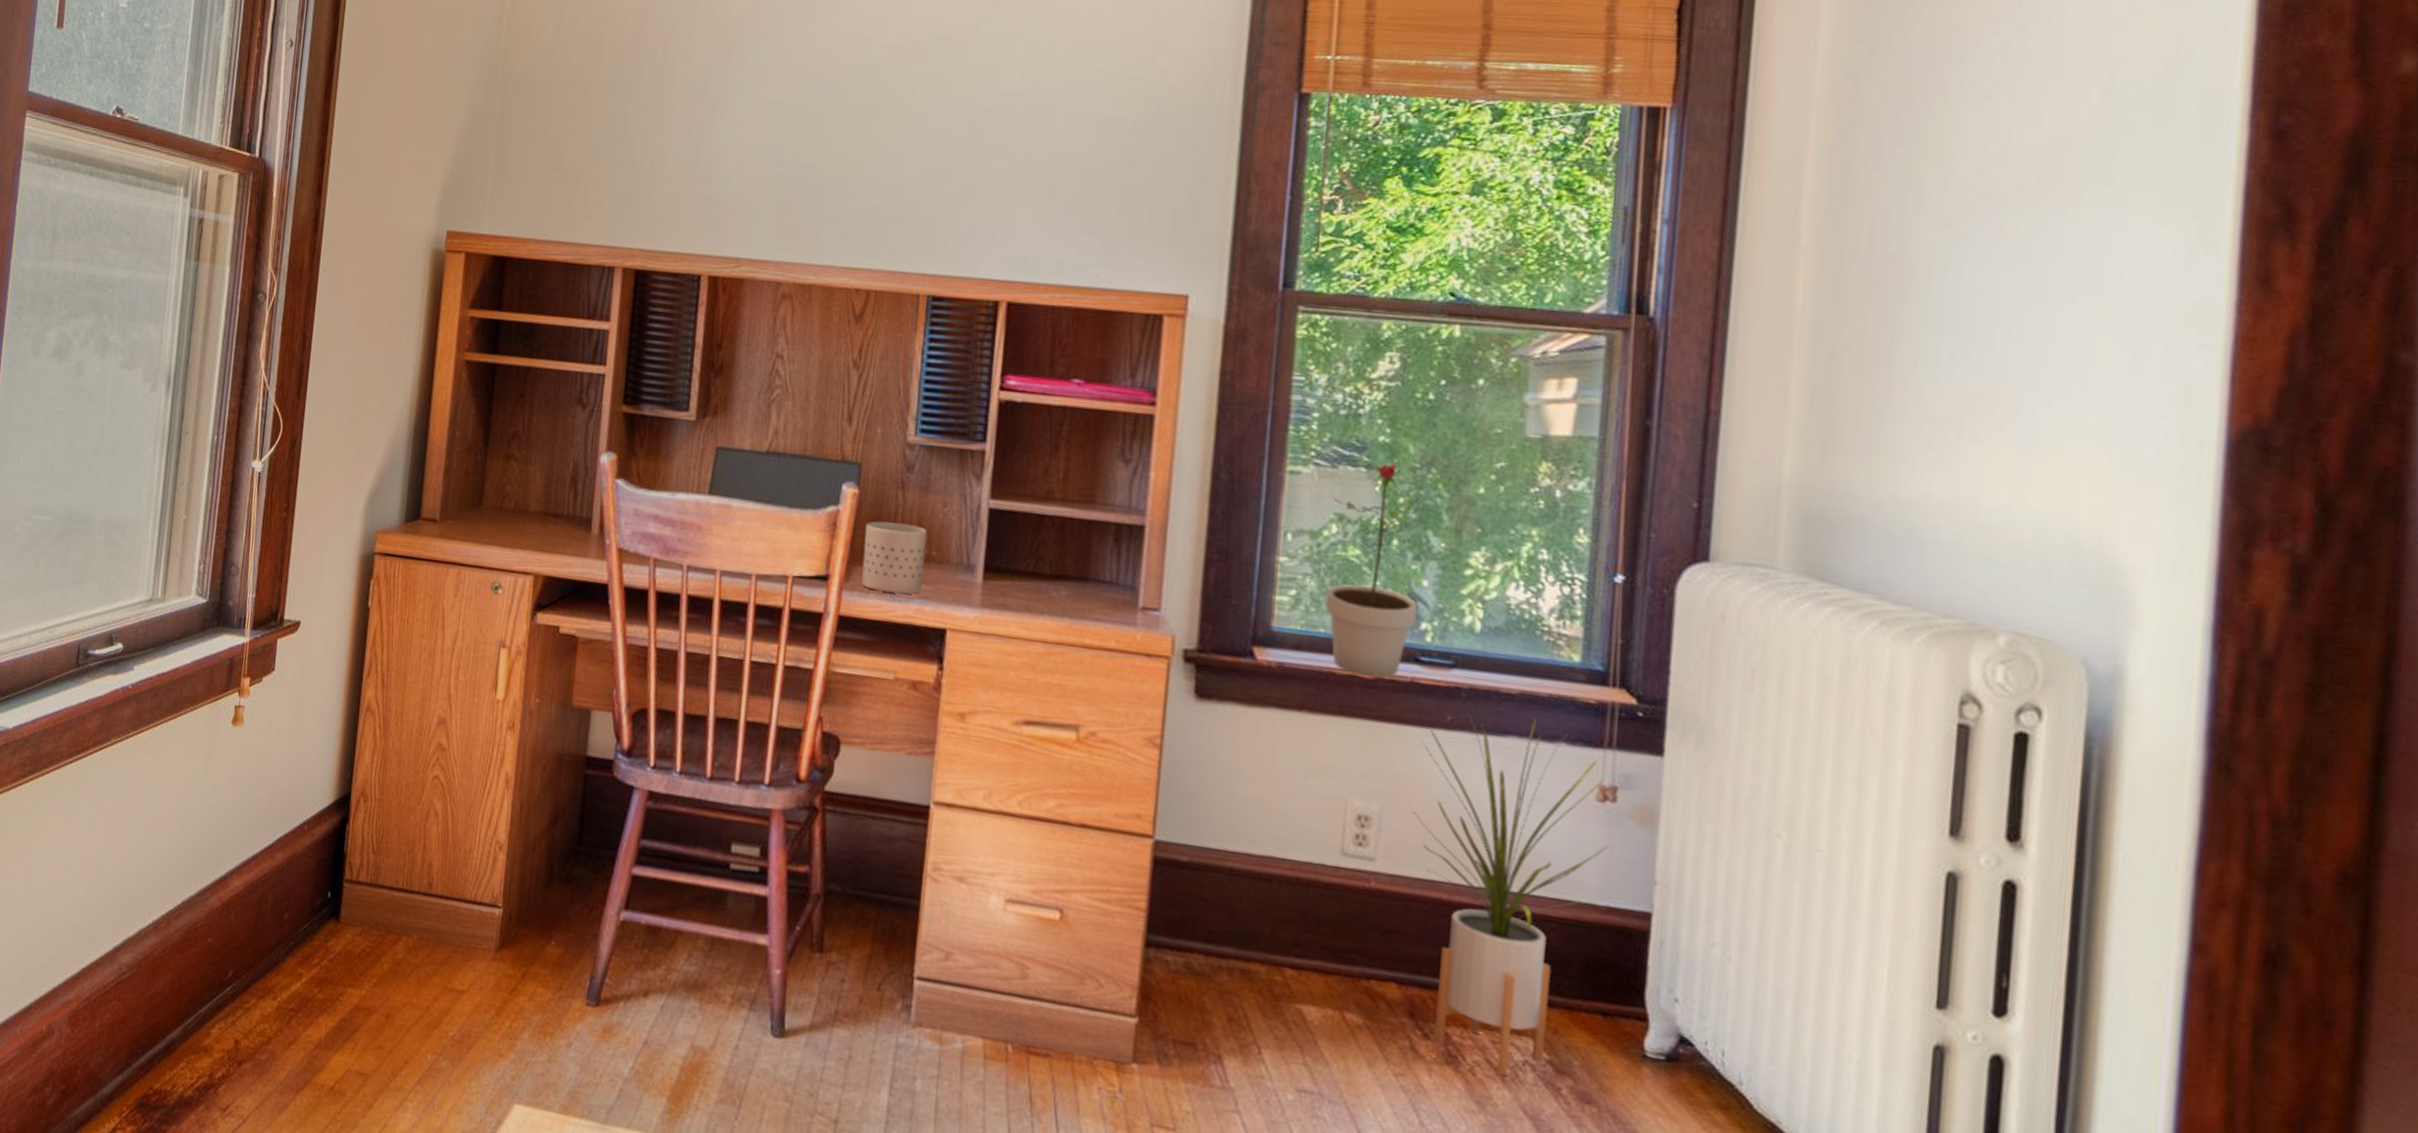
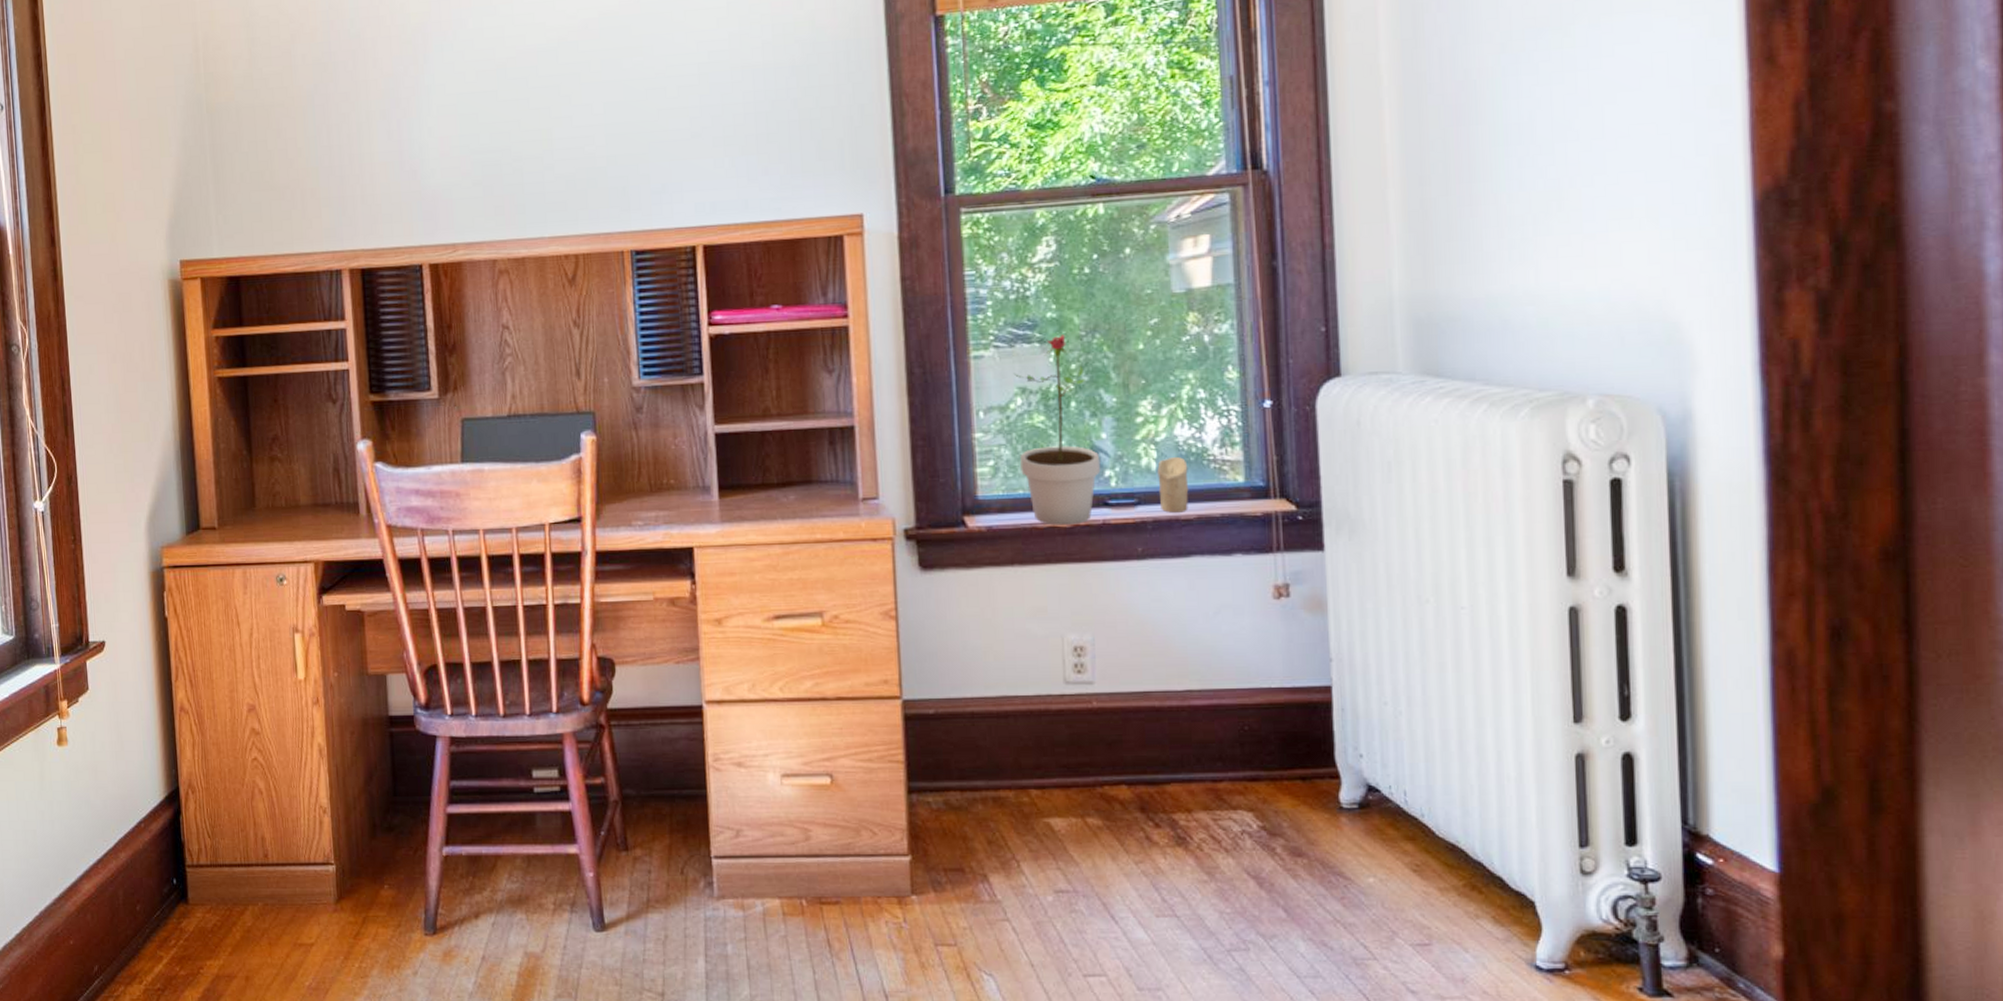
mug: present [861,521,928,595] -> none [607,460,667,524]
house plant: present [1412,713,1609,1077] -> none [1119,538,1294,847]
candle: none [1479,620,1518,686] -> present [1157,457,1189,514]

